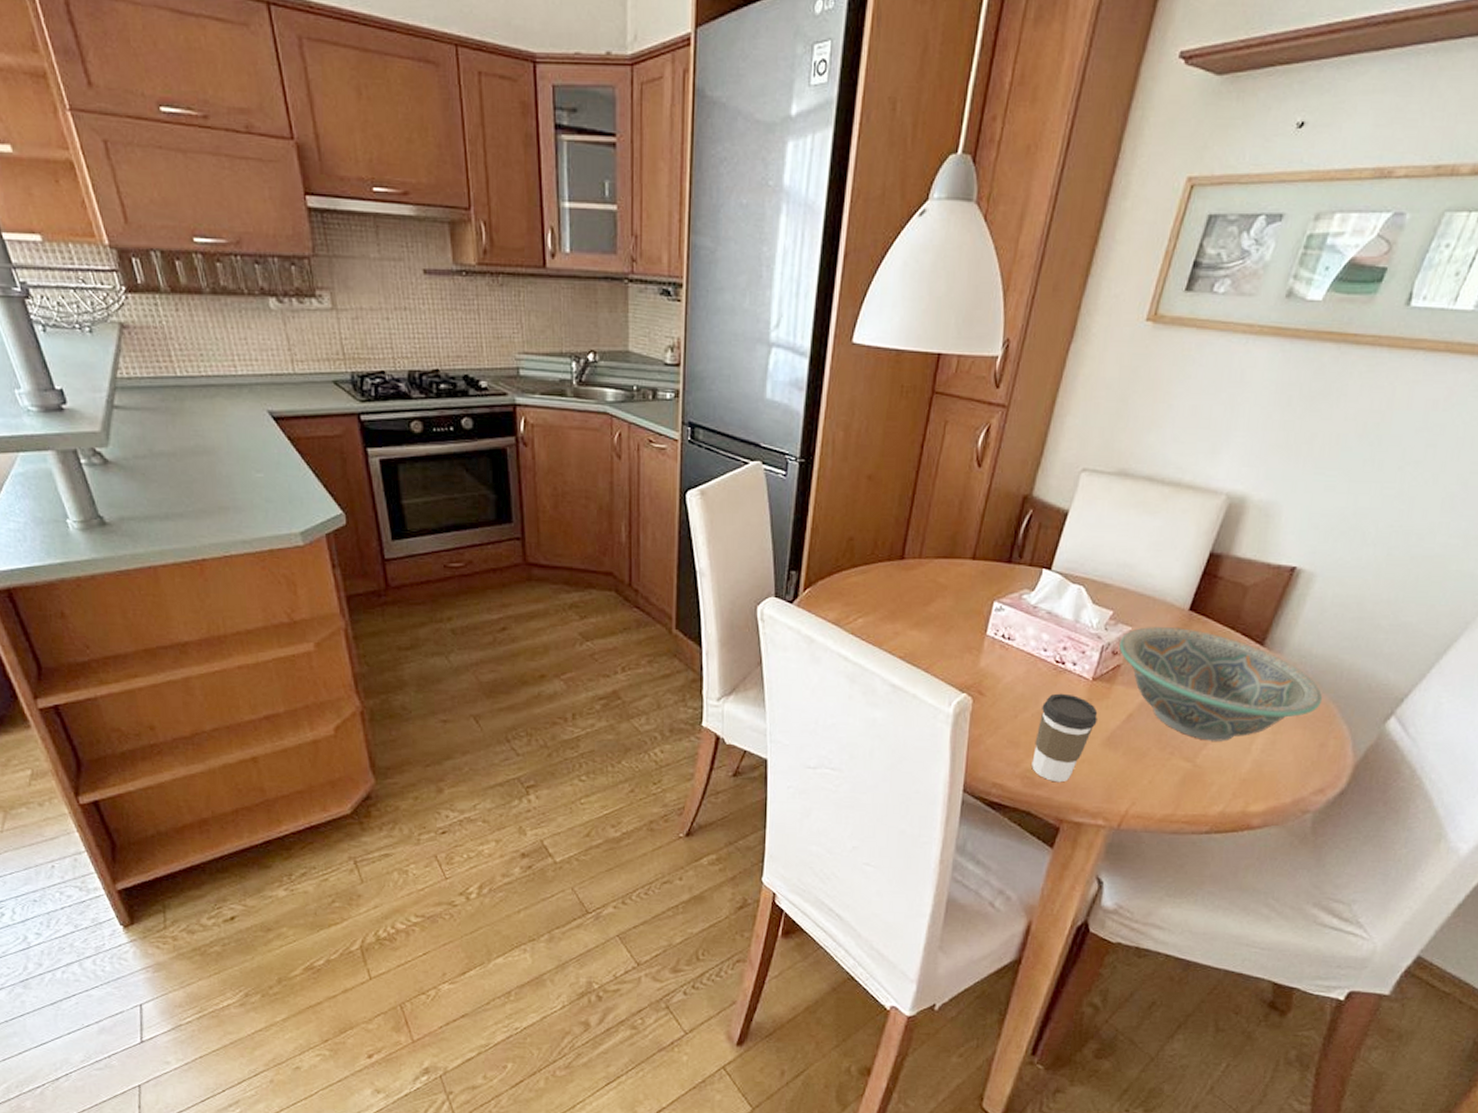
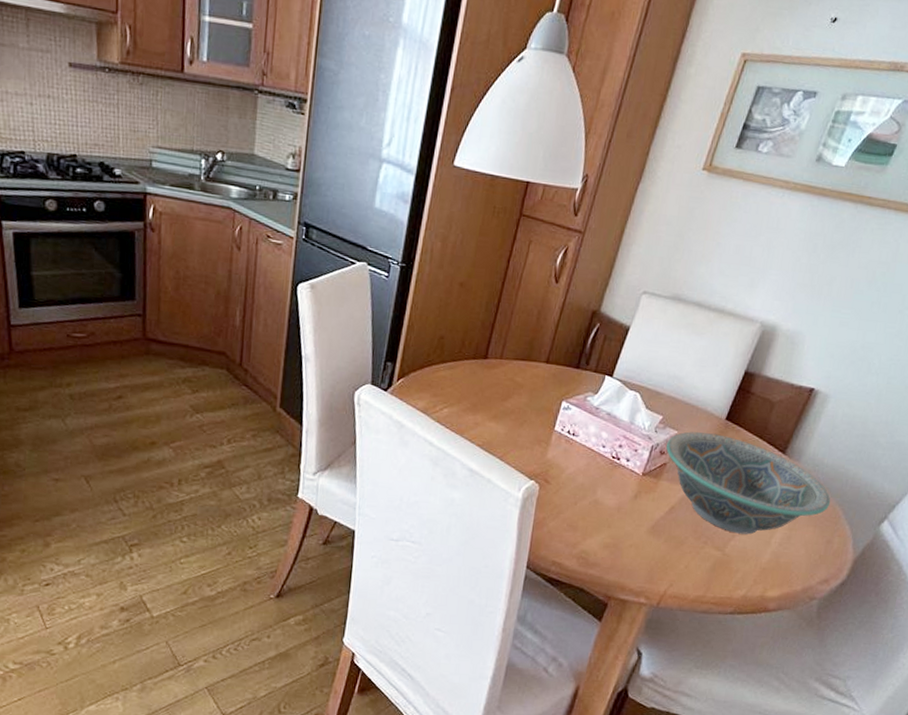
coffee cup: present [1032,693,1098,783] -> none [587,485,645,564]

